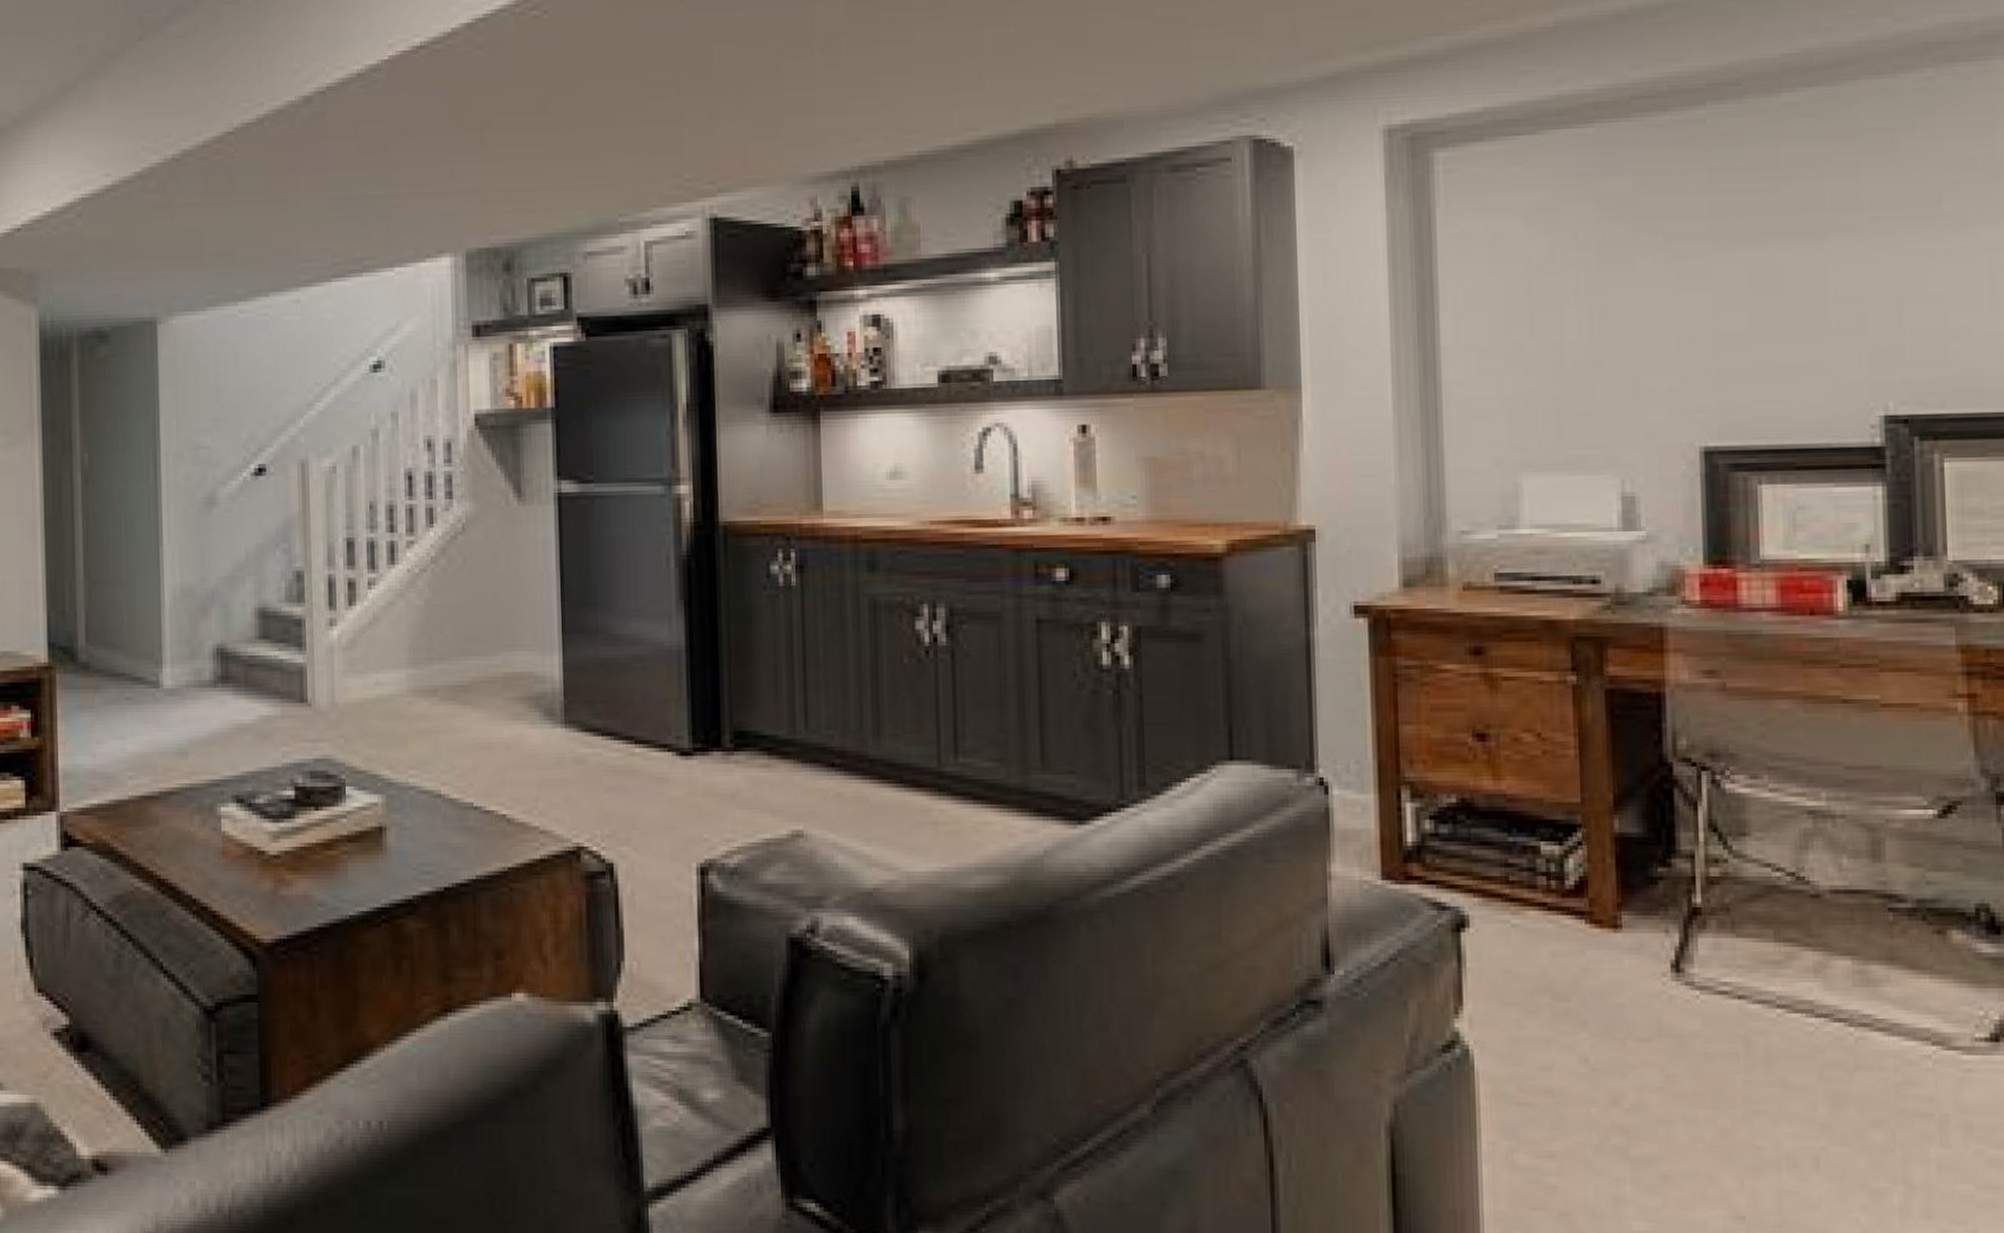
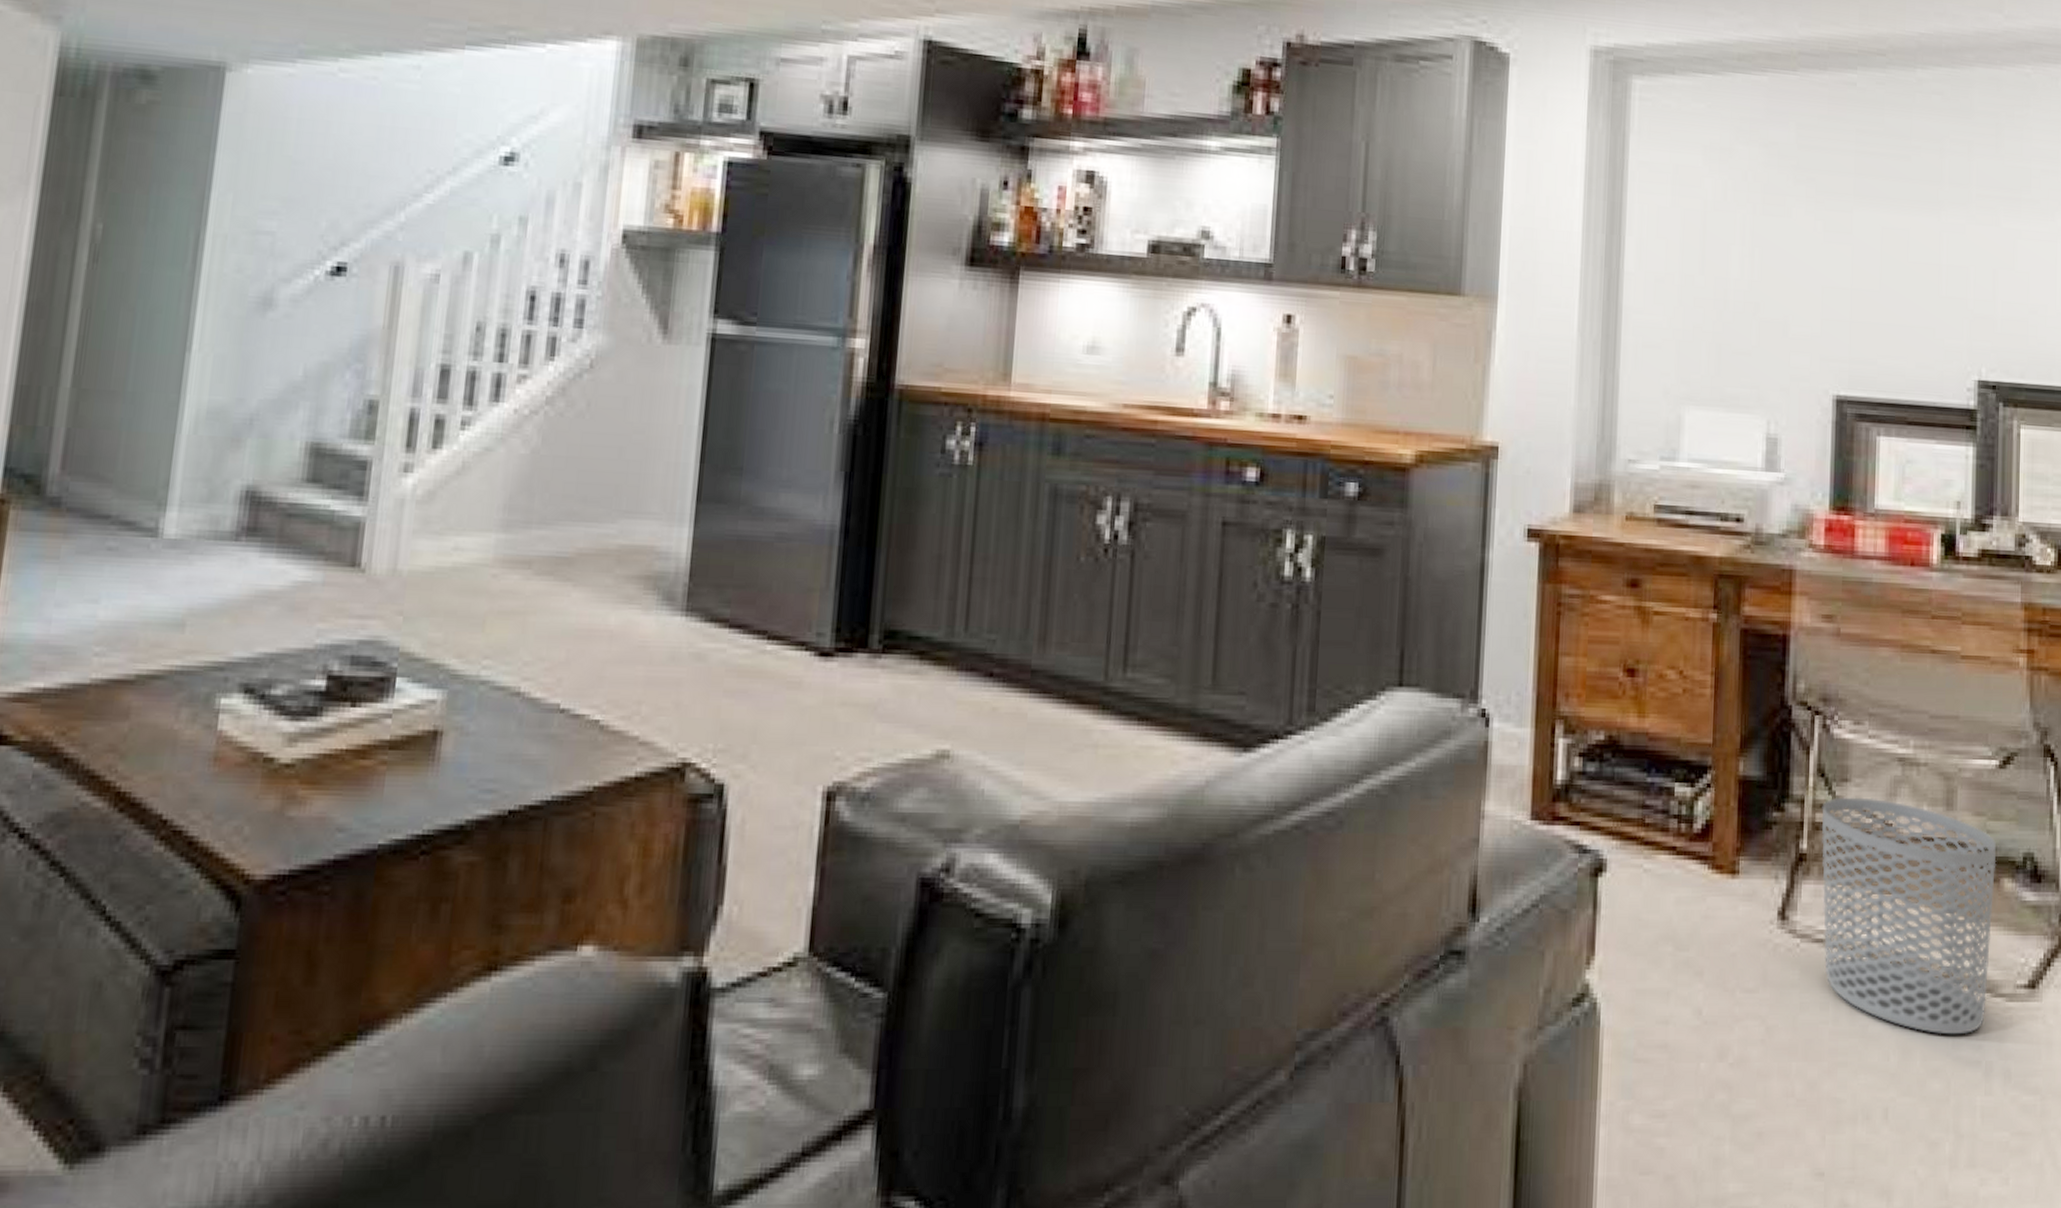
waste bin: none [1716,851,1941,1087] -> present [1821,797,1997,1035]

